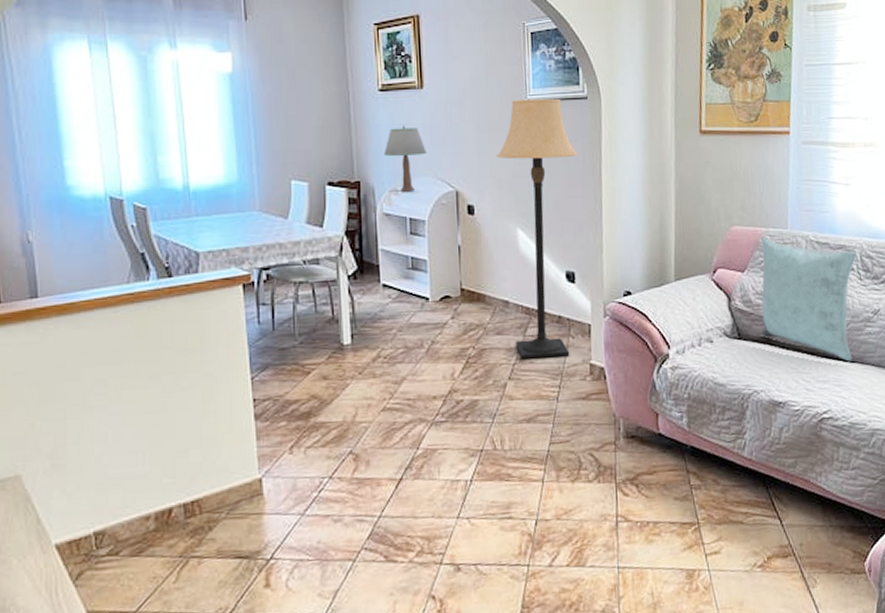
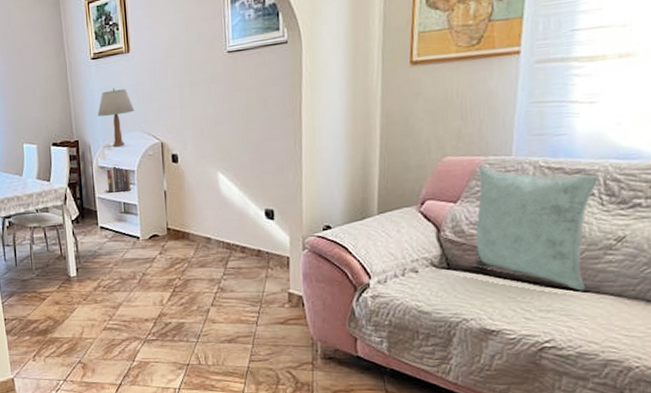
books: none [393,212,421,245] -> present [107,164,131,193]
lamp: present [496,98,578,359] -> none [198,46,278,289]

